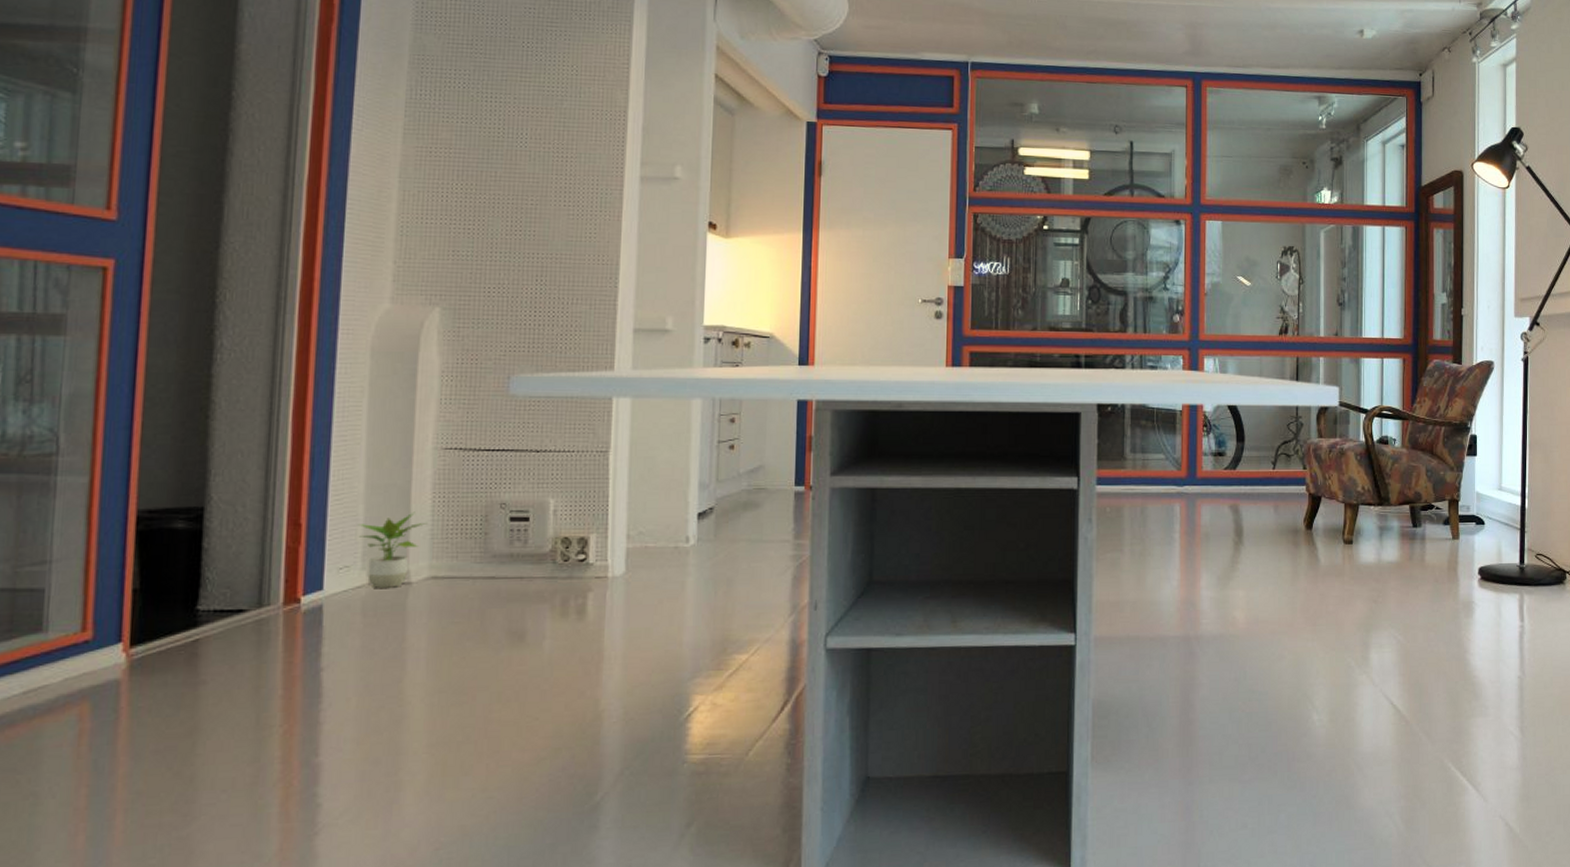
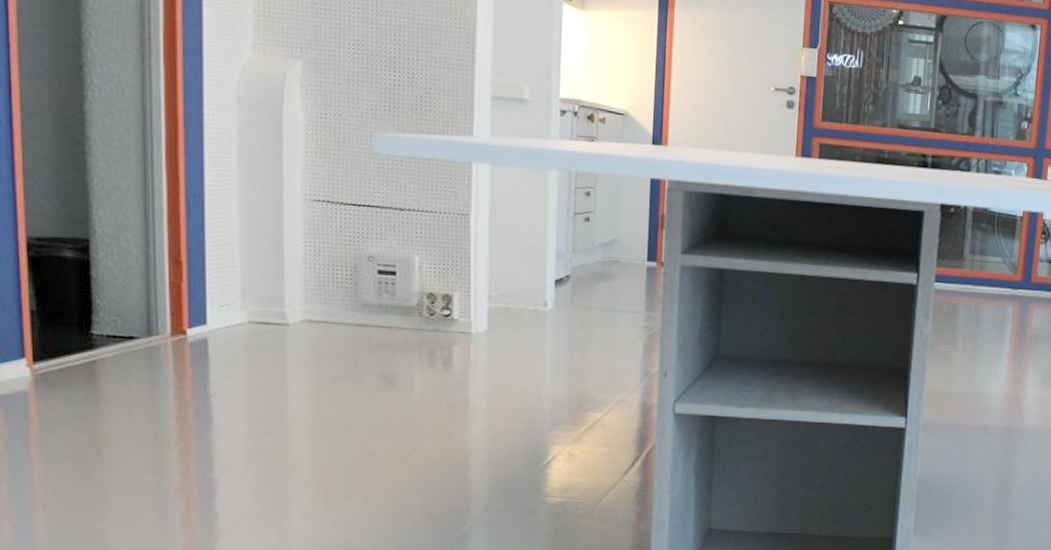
potted plant: present [358,511,428,589] -> none [236,258,300,328]

